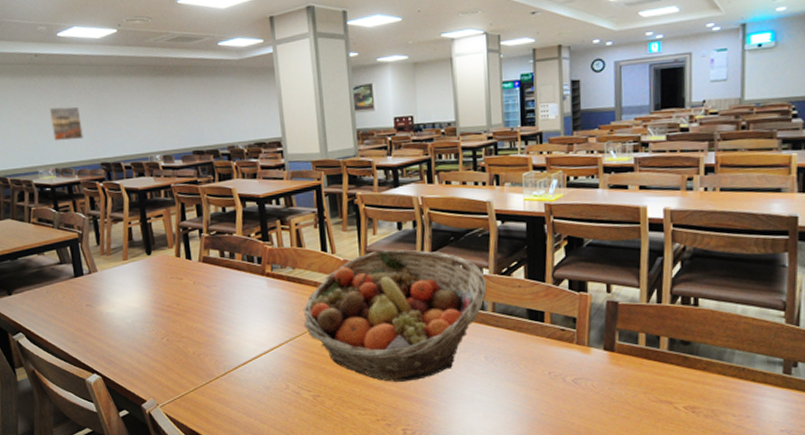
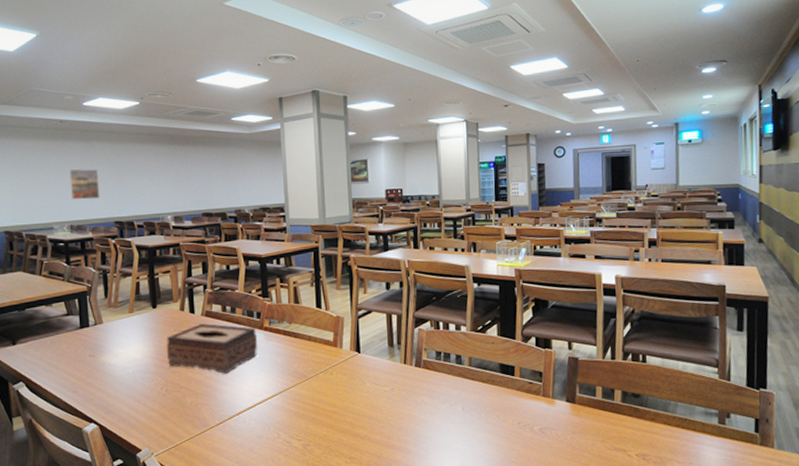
tissue box: none [164,269,261,323] -> present [166,322,258,374]
fruit basket: present [303,249,487,382] -> none [297,307,465,432]

